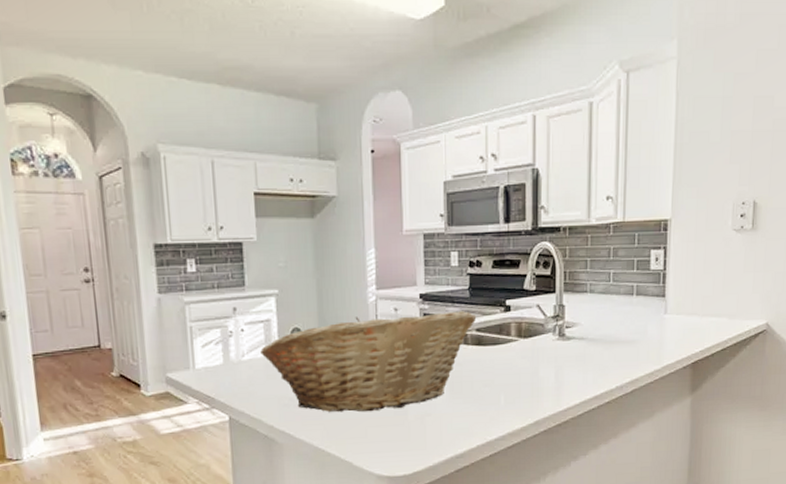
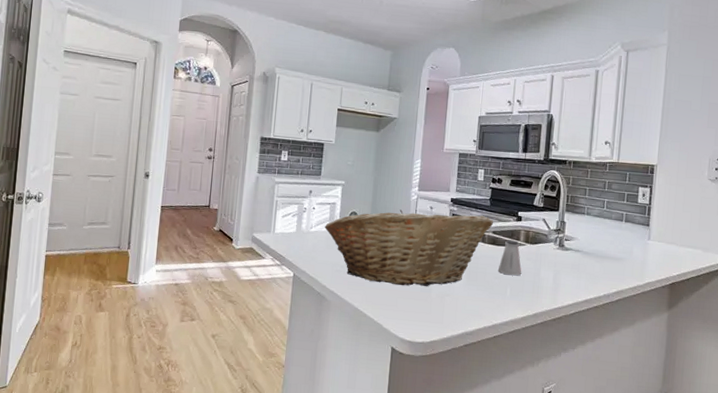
saltshaker: none [486,336,517,380] -> present [497,240,522,276]

